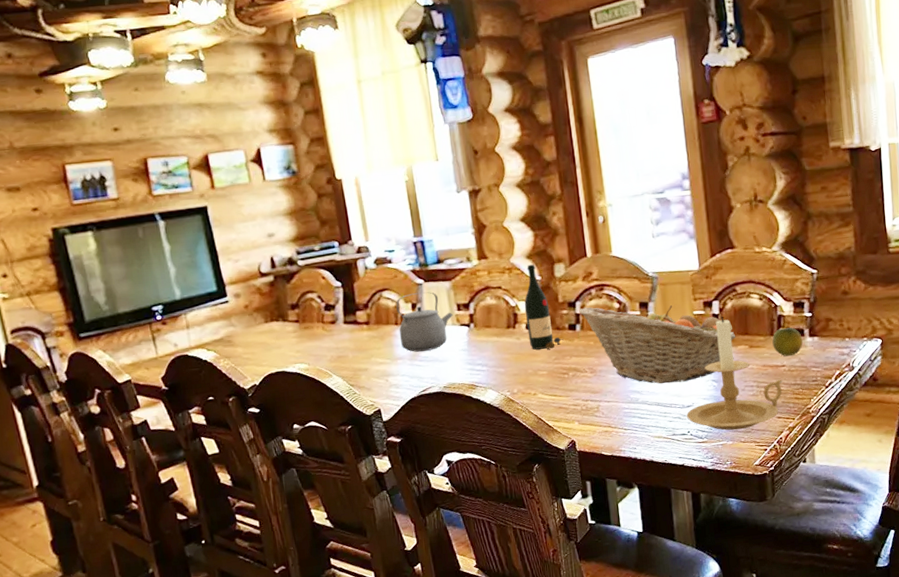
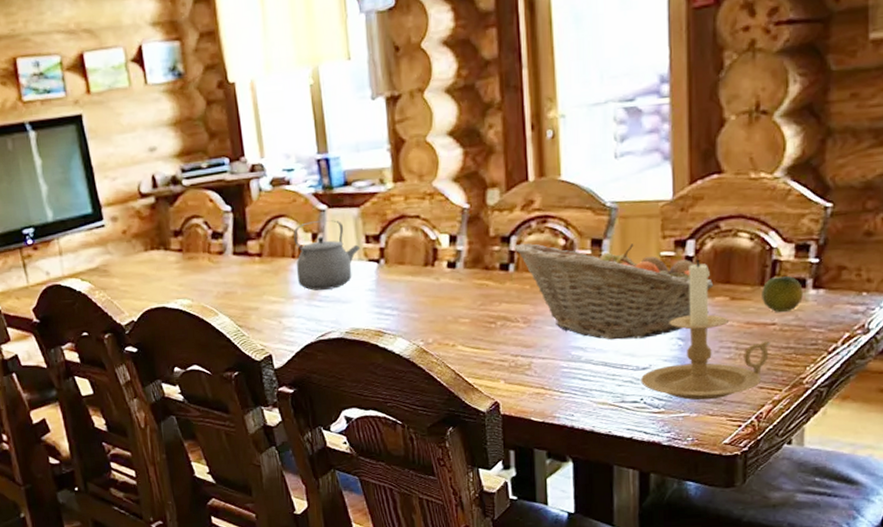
wine bottle: present [524,264,564,350] -> none [446,189,493,293]

